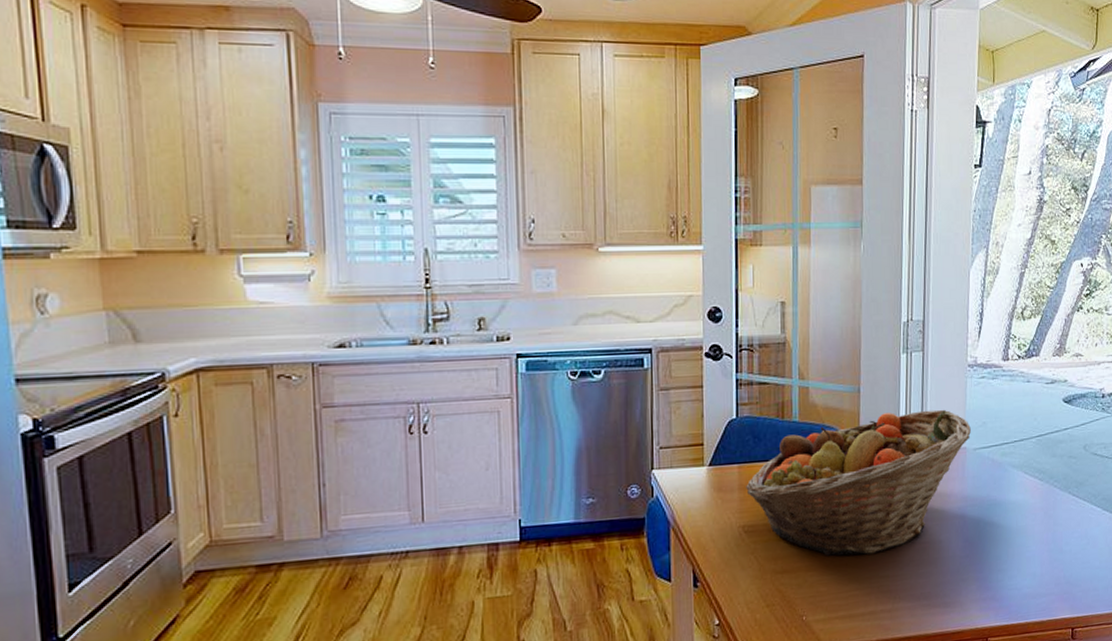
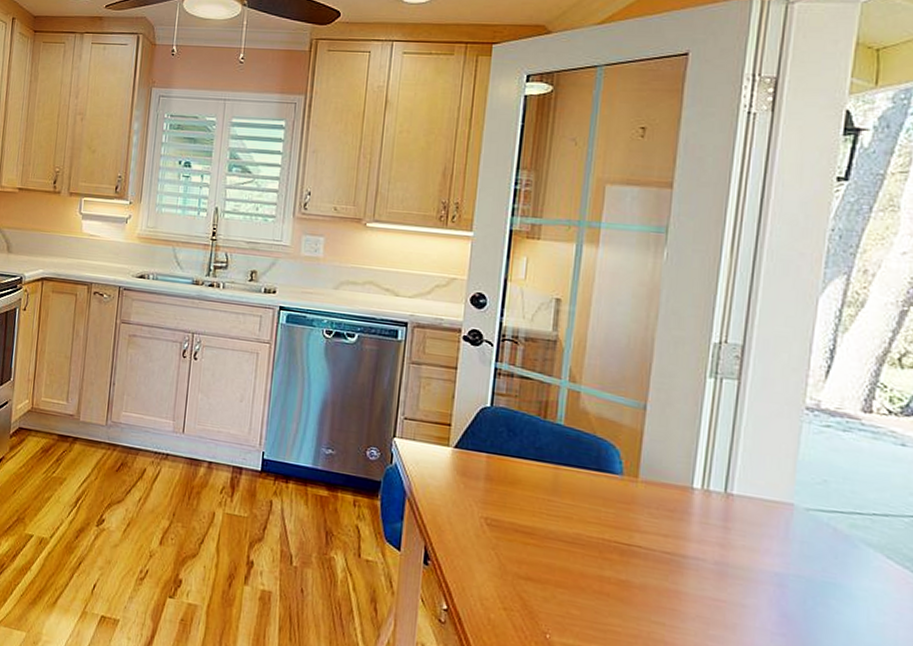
fruit basket: present [746,409,971,556] -> none [493,436,803,595]

